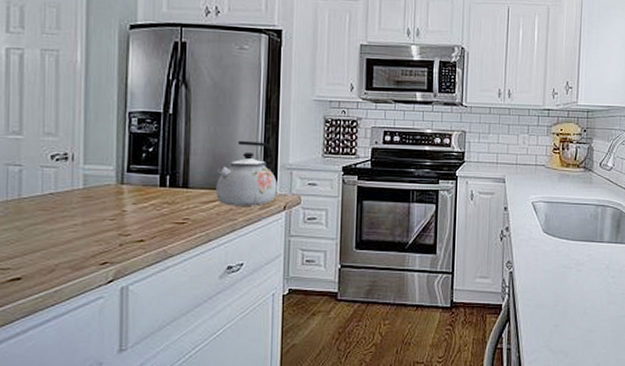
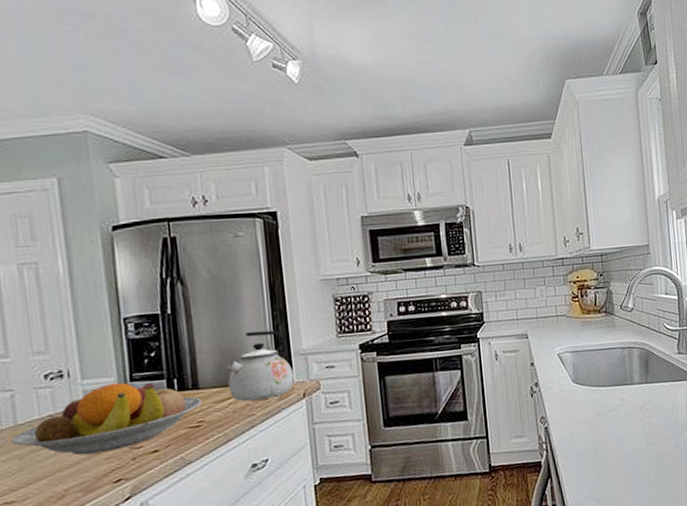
fruit bowl: none [14,171,190,235] -> present [11,382,203,456]

